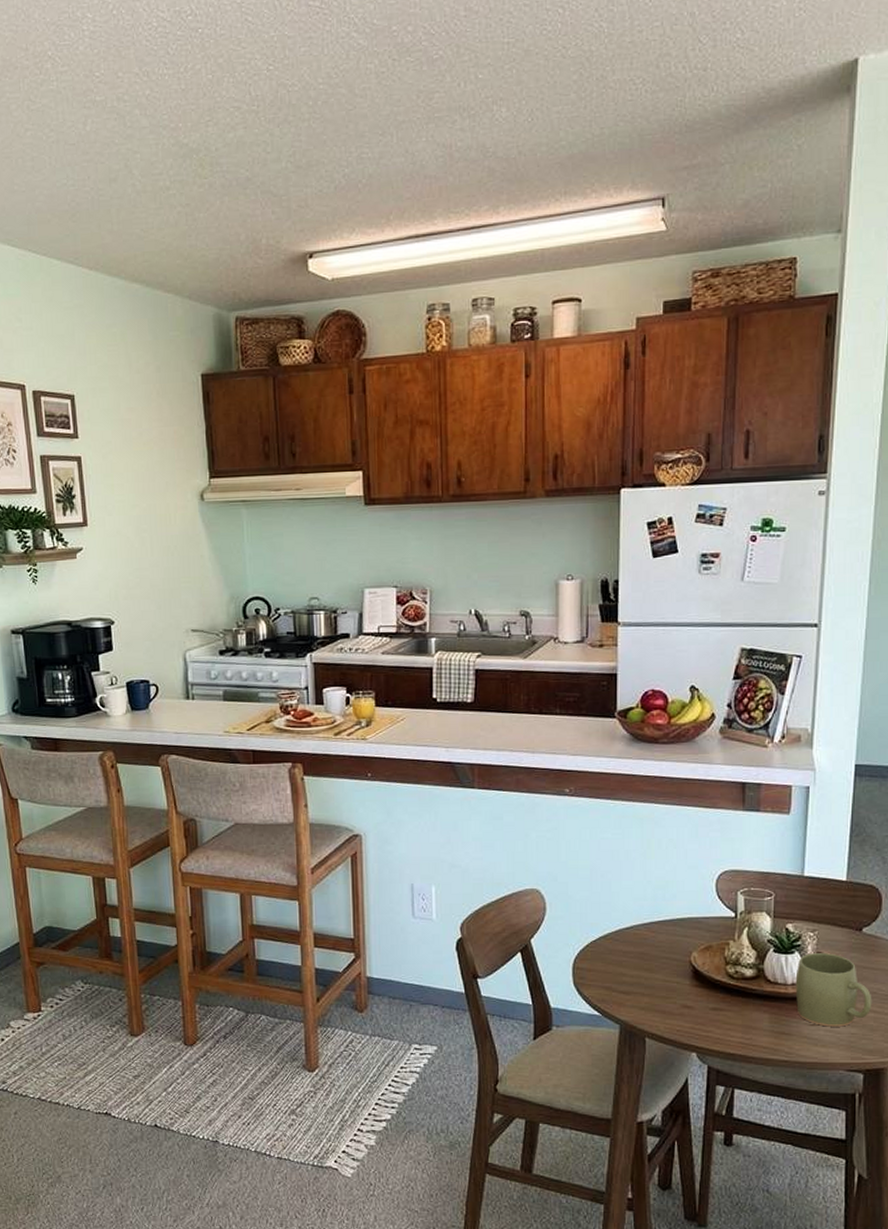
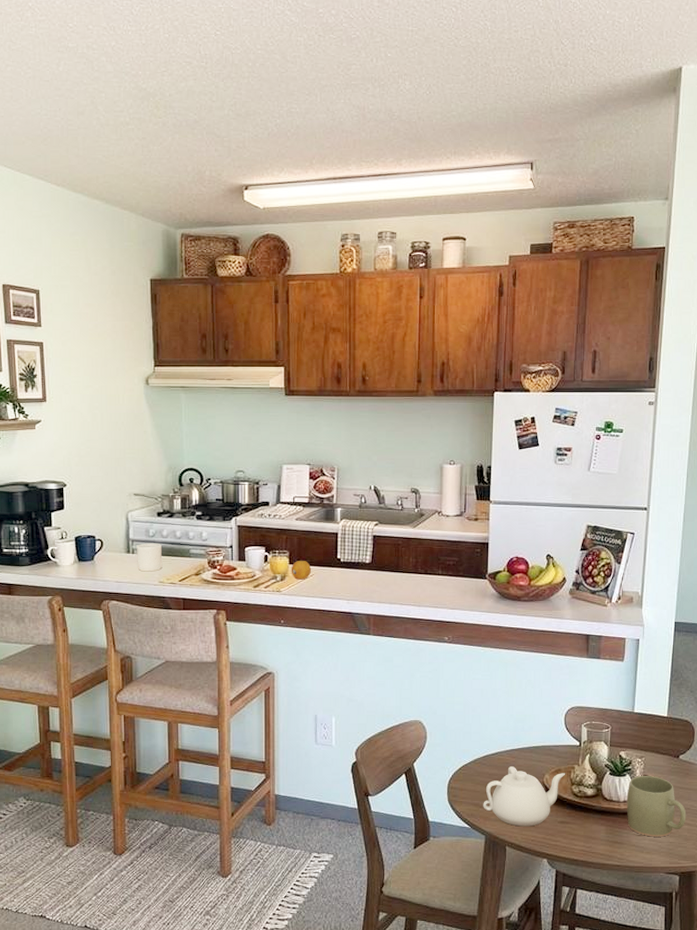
mug: none [197,686,227,720] -> present [137,543,163,572]
fruit: none [377,702,403,725] -> present [291,561,312,580]
teapot: none [616,943,719,1014] -> present [483,766,566,827]

